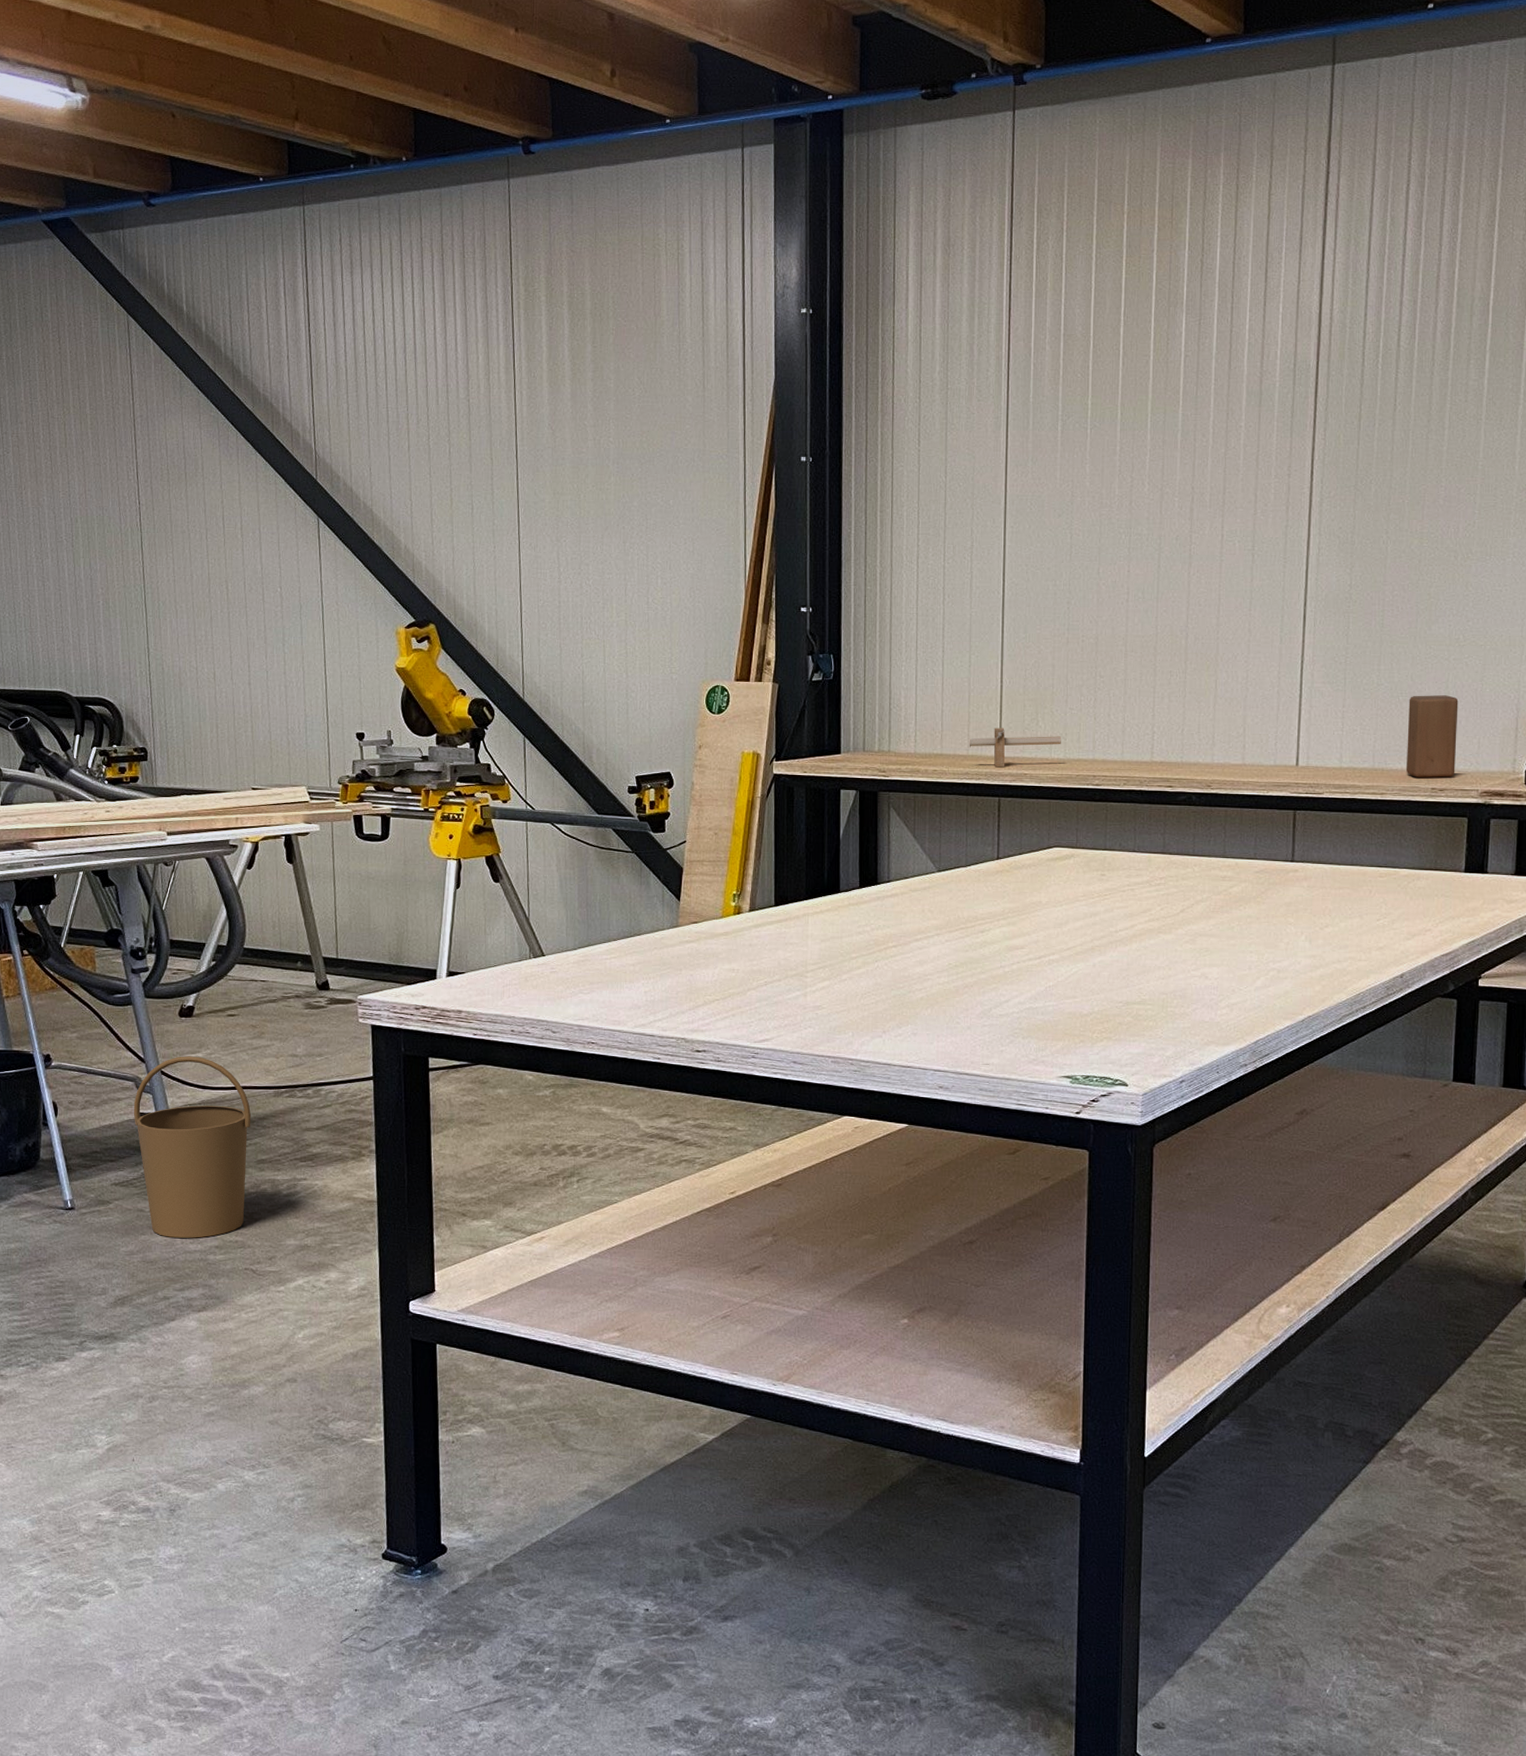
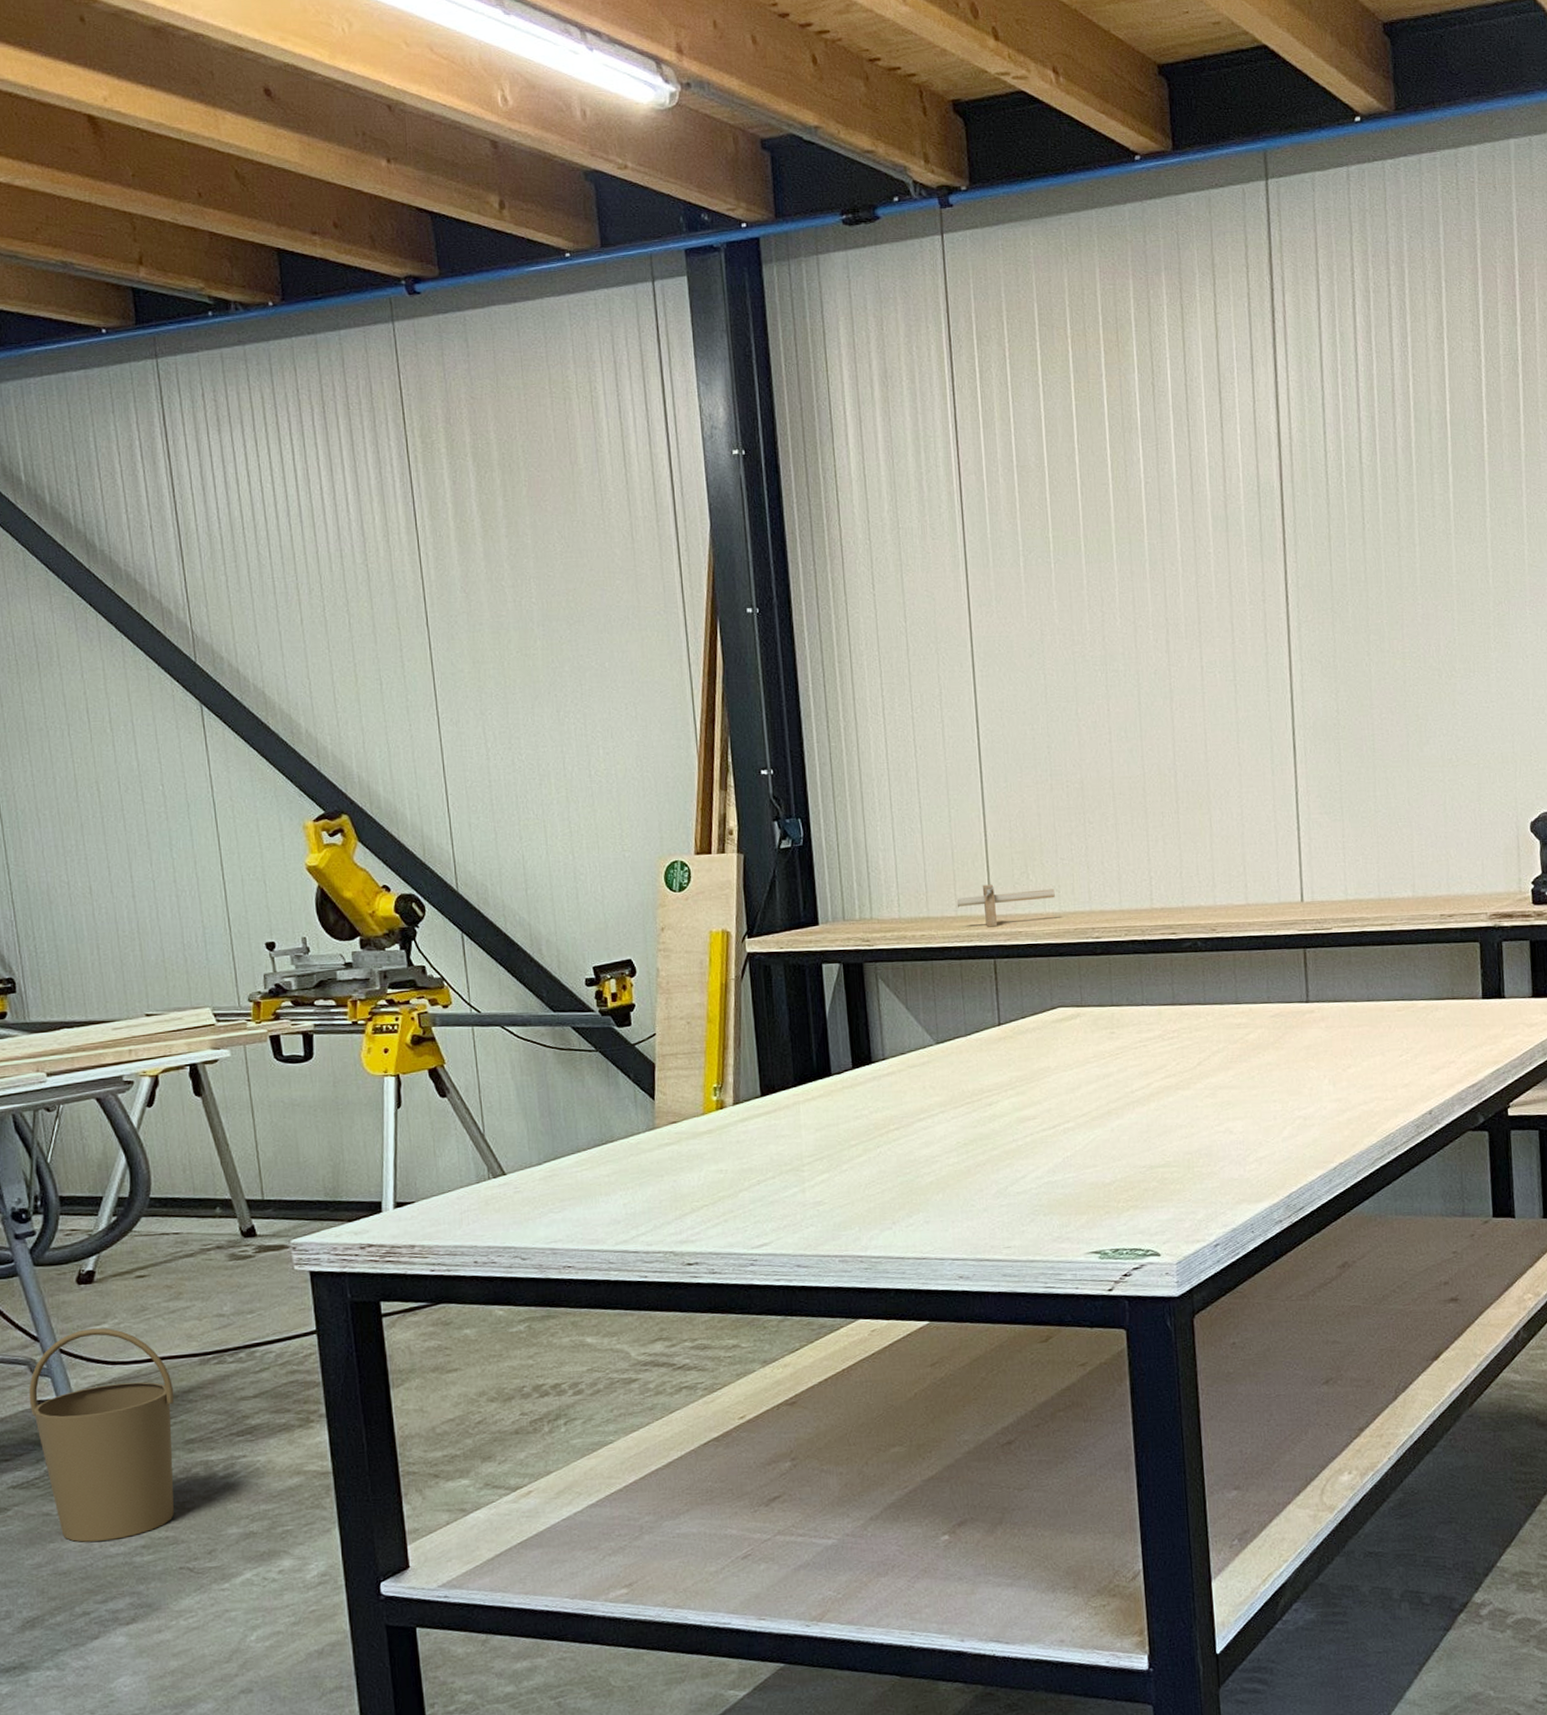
wooden block: present [1407,695,1459,779] -> none [1408,818,1462,906]

